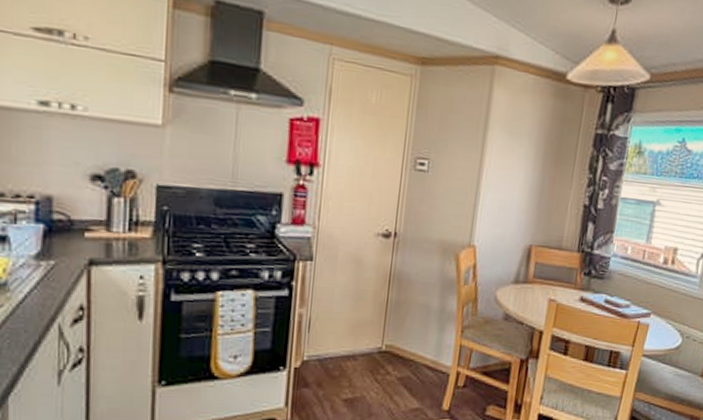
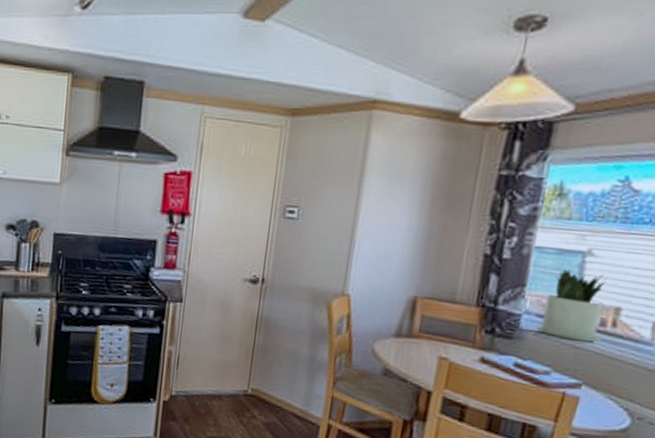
planter: none [620,217,669,278] -> present [536,269,607,343]

